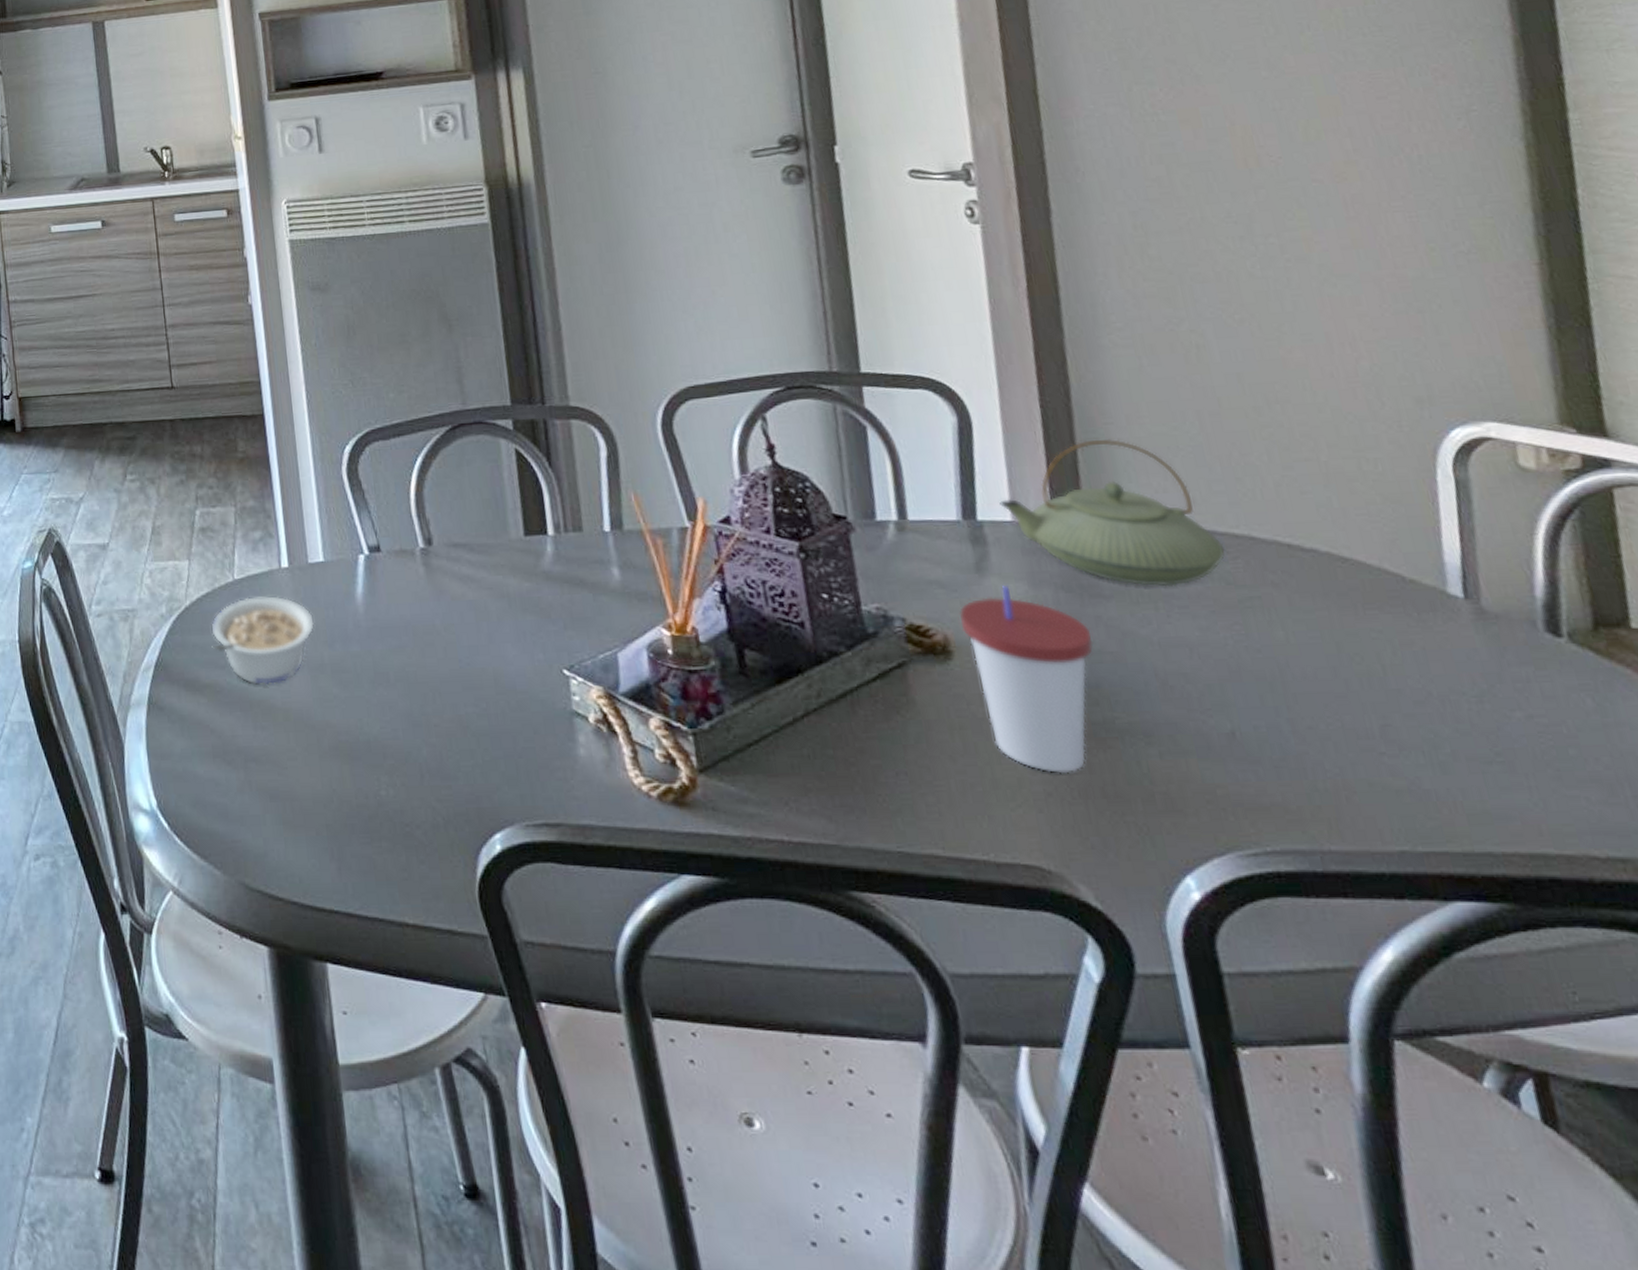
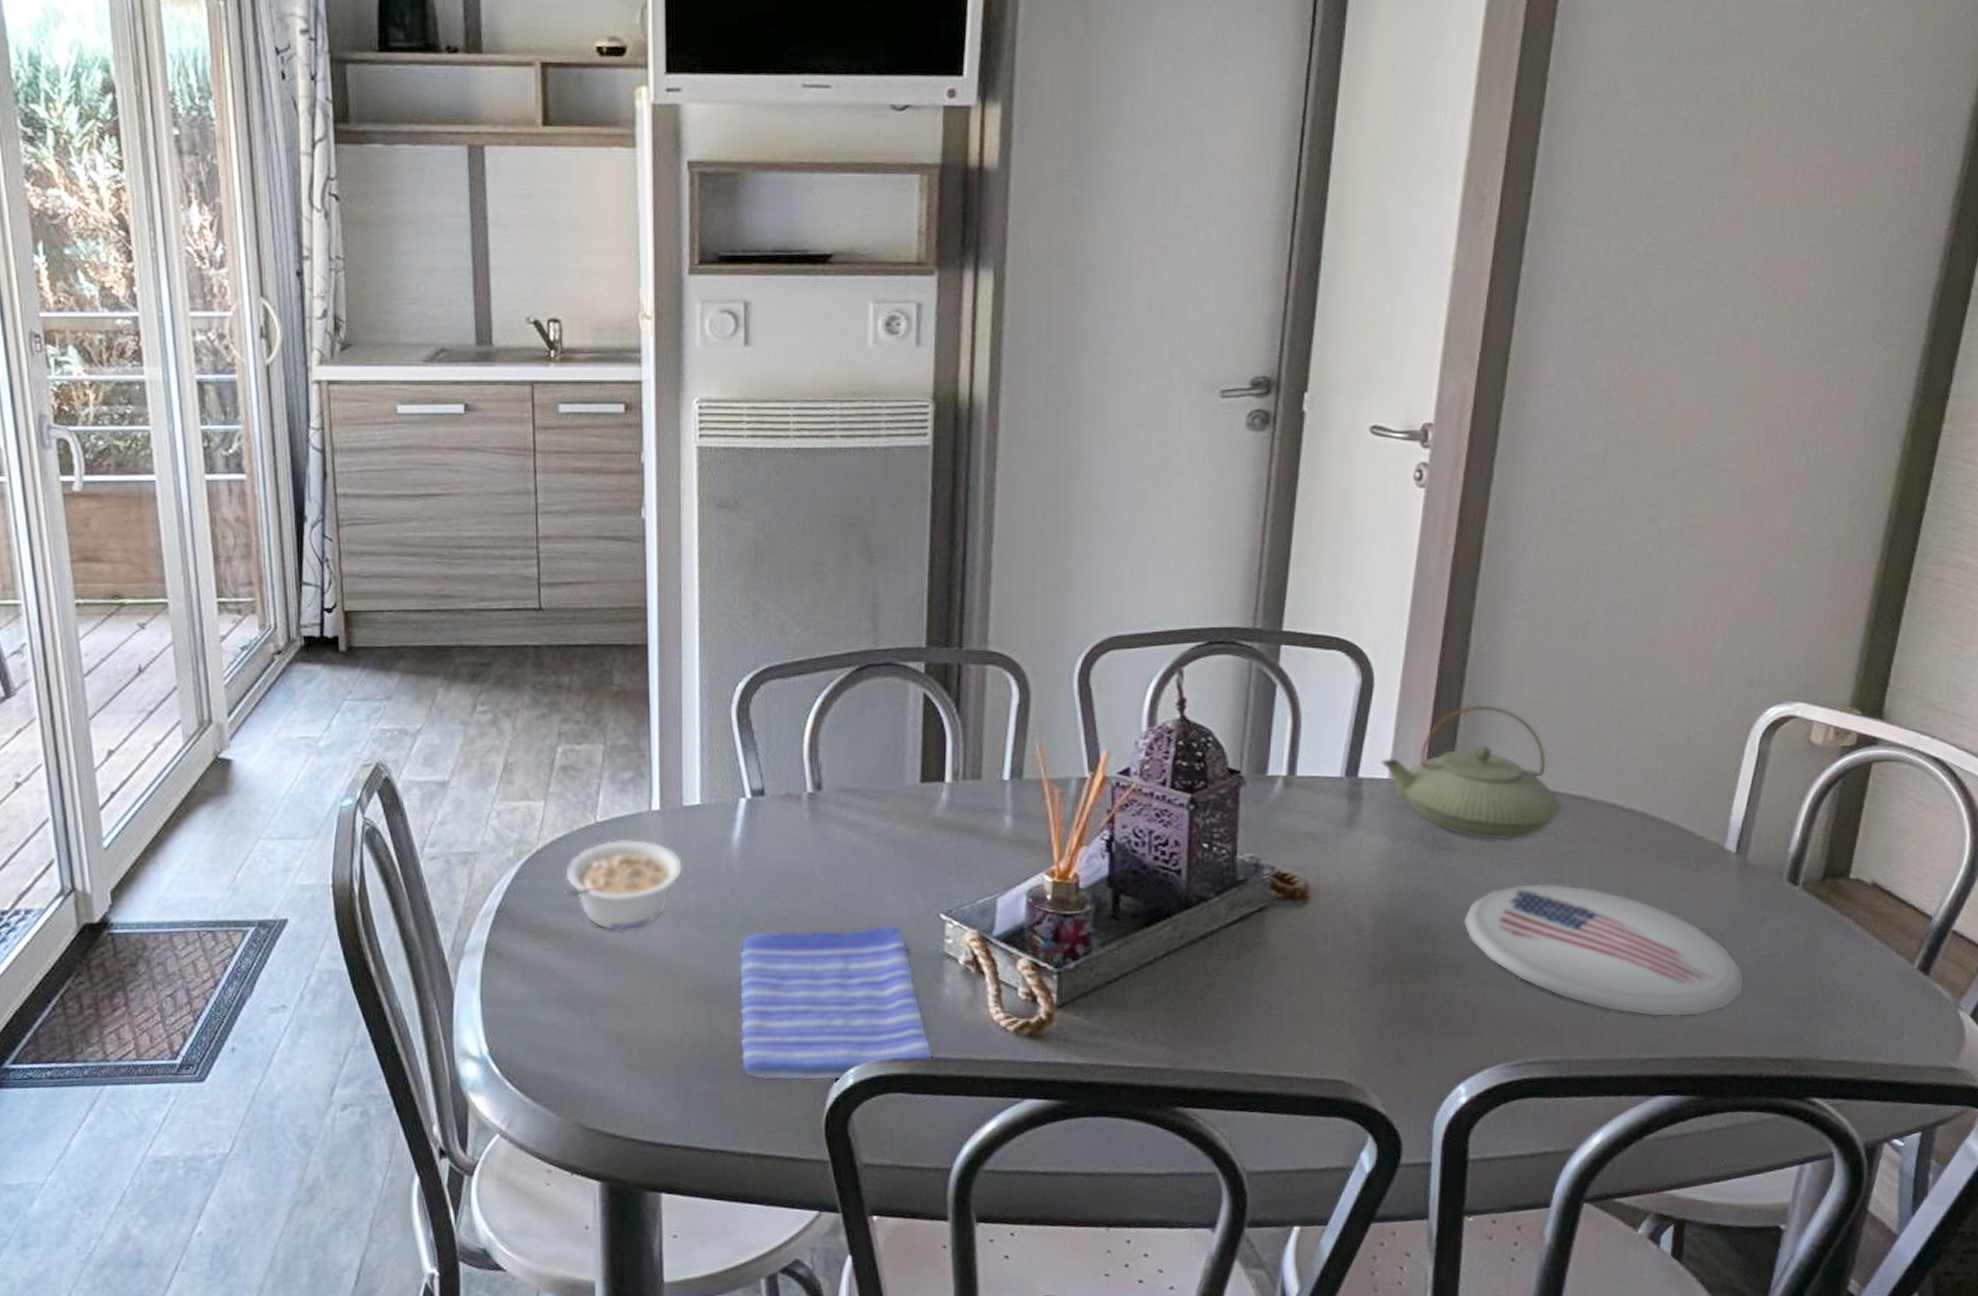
dish towel: none [375,681,577,846] -> present [740,926,932,1081]
cup: present [959,586,1093,773] -> none [1322,838,1433,1002]
plate: none [1140,635,1531,799] -> present [1463,883,1744,1017]

